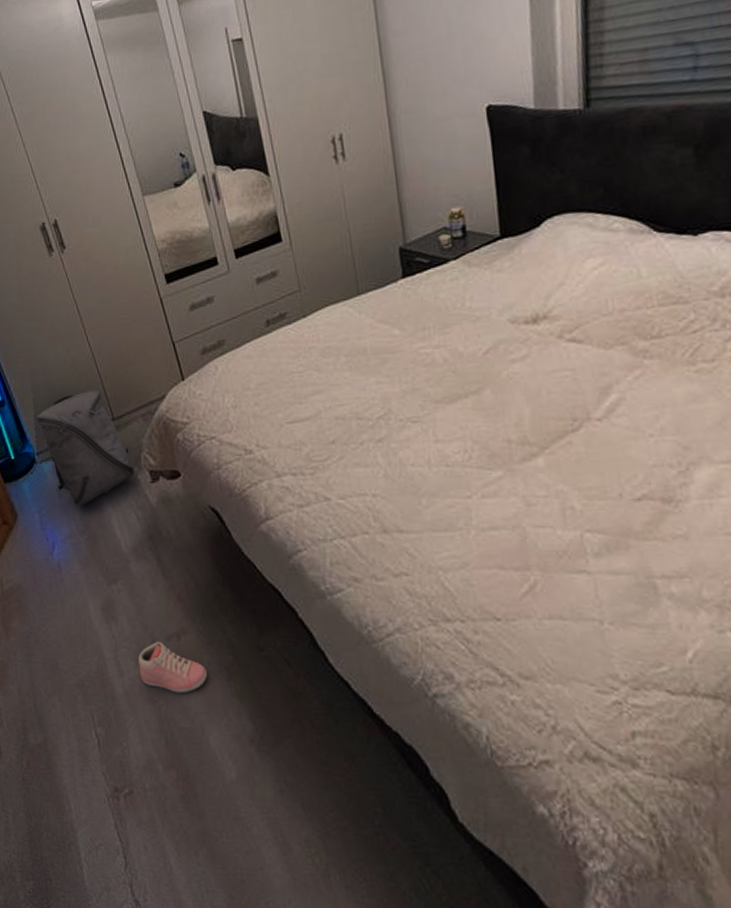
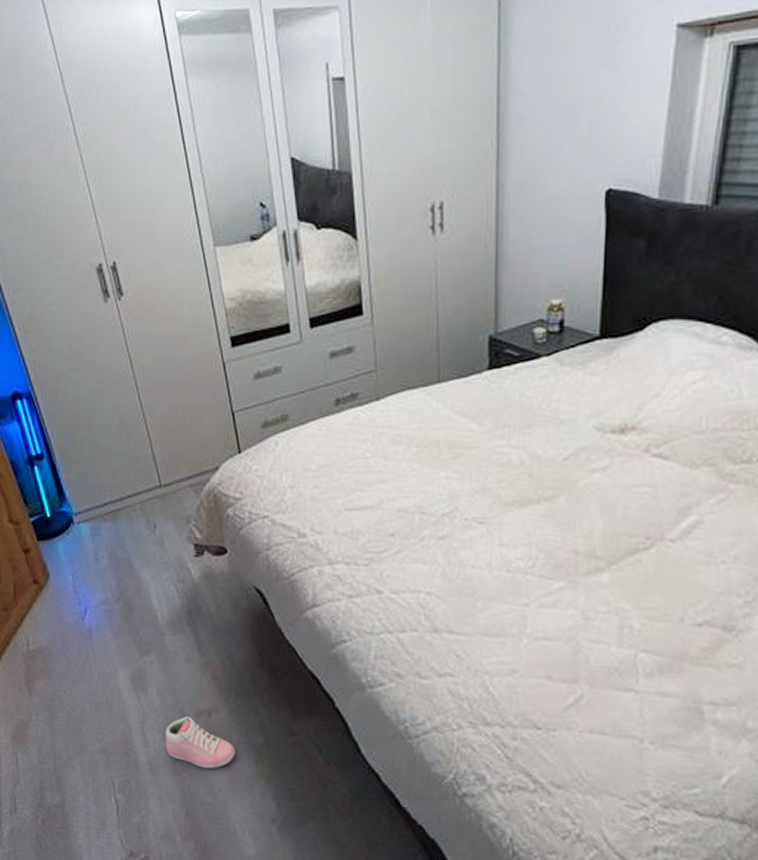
backpack: present [36,389,135,506] -> none [76,453,178,573]

